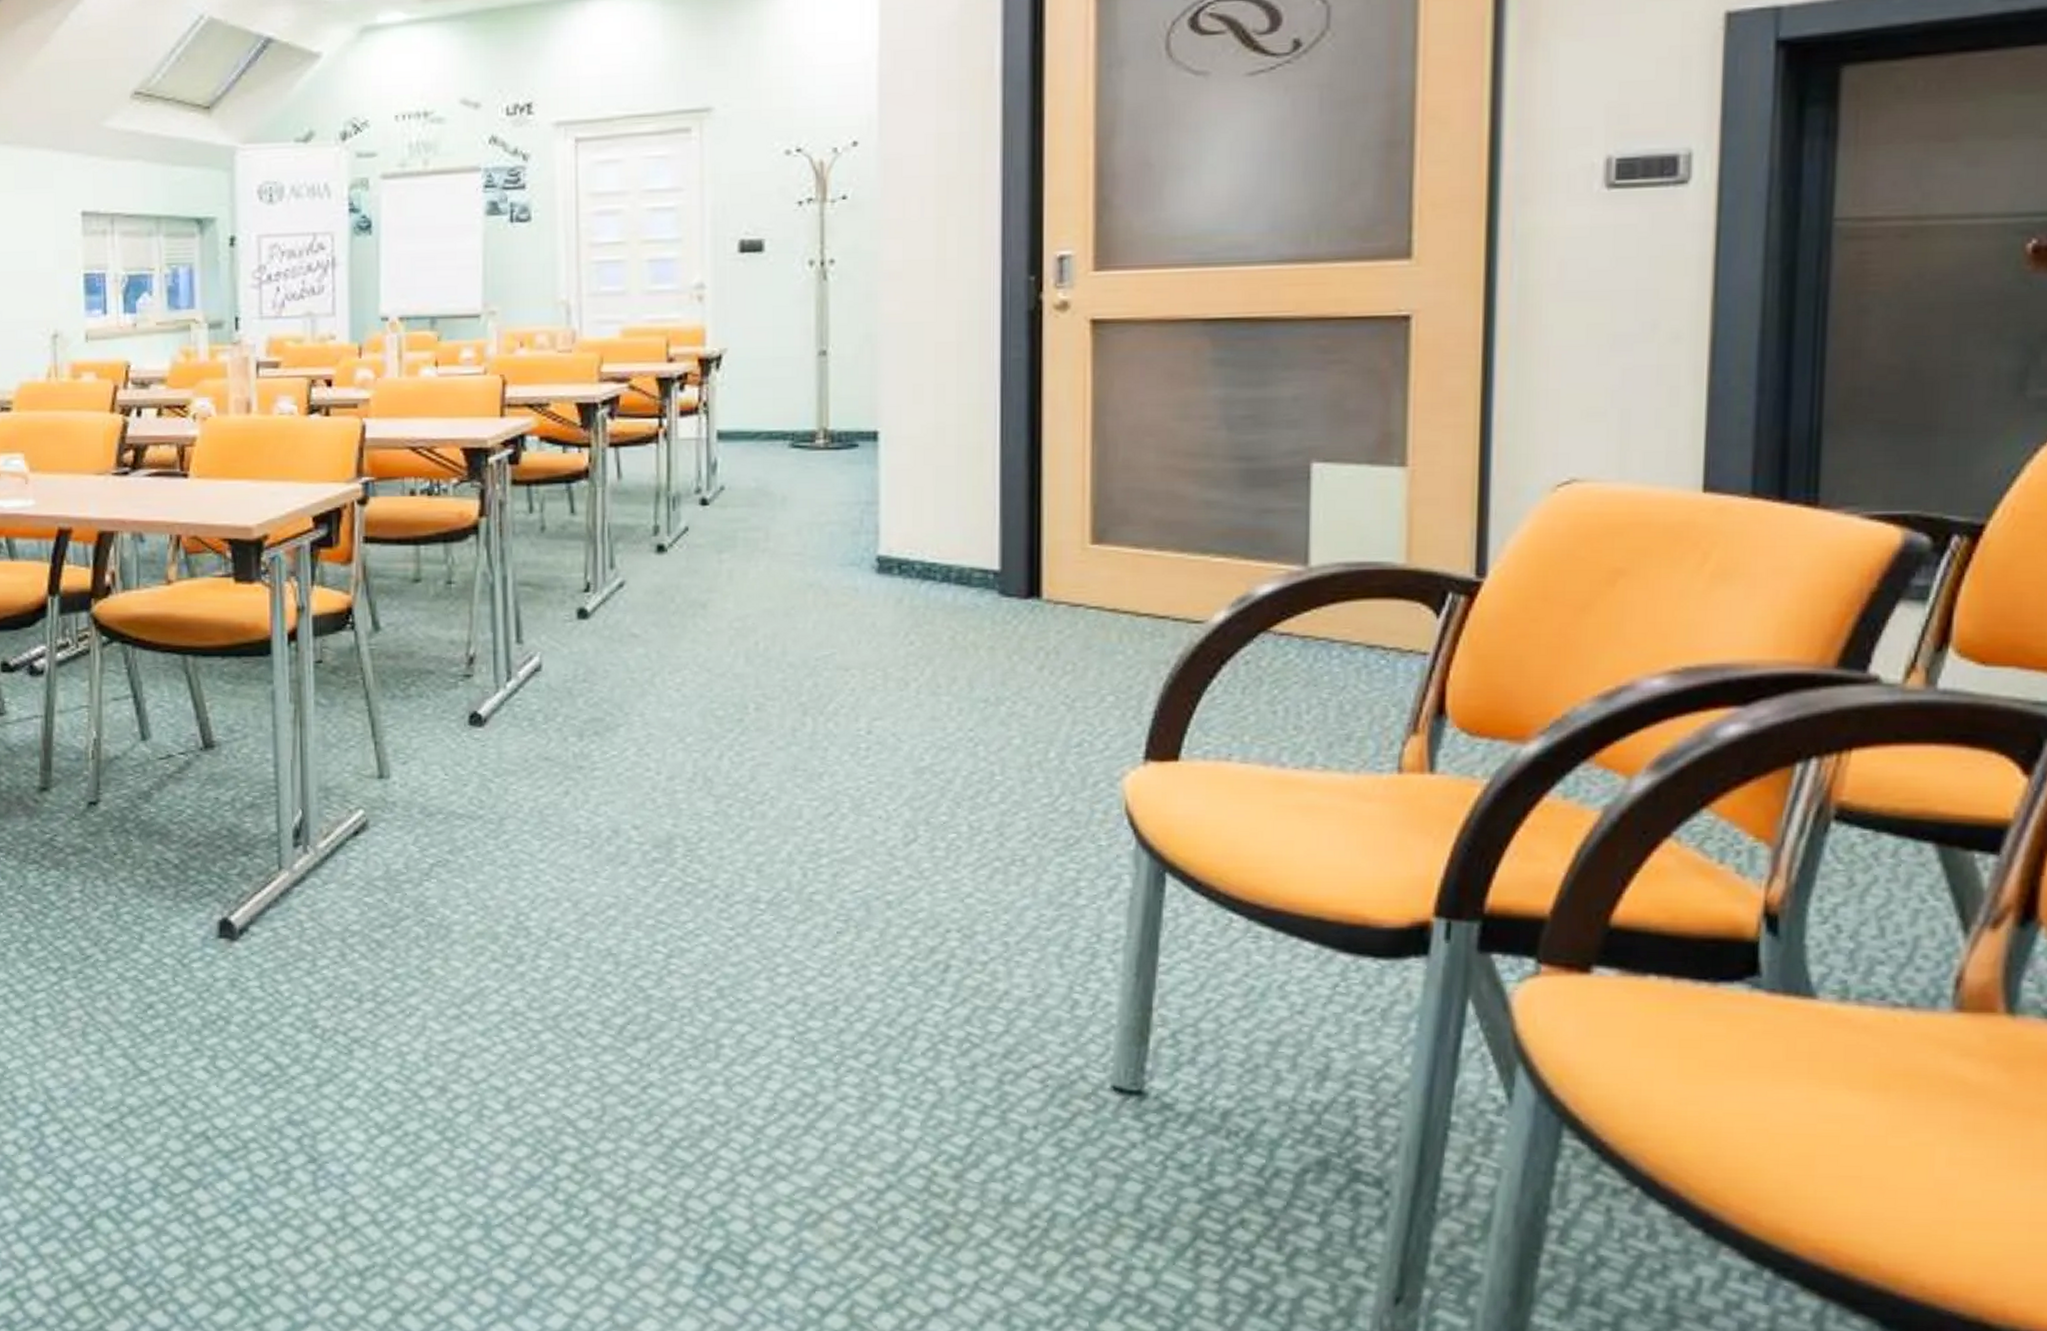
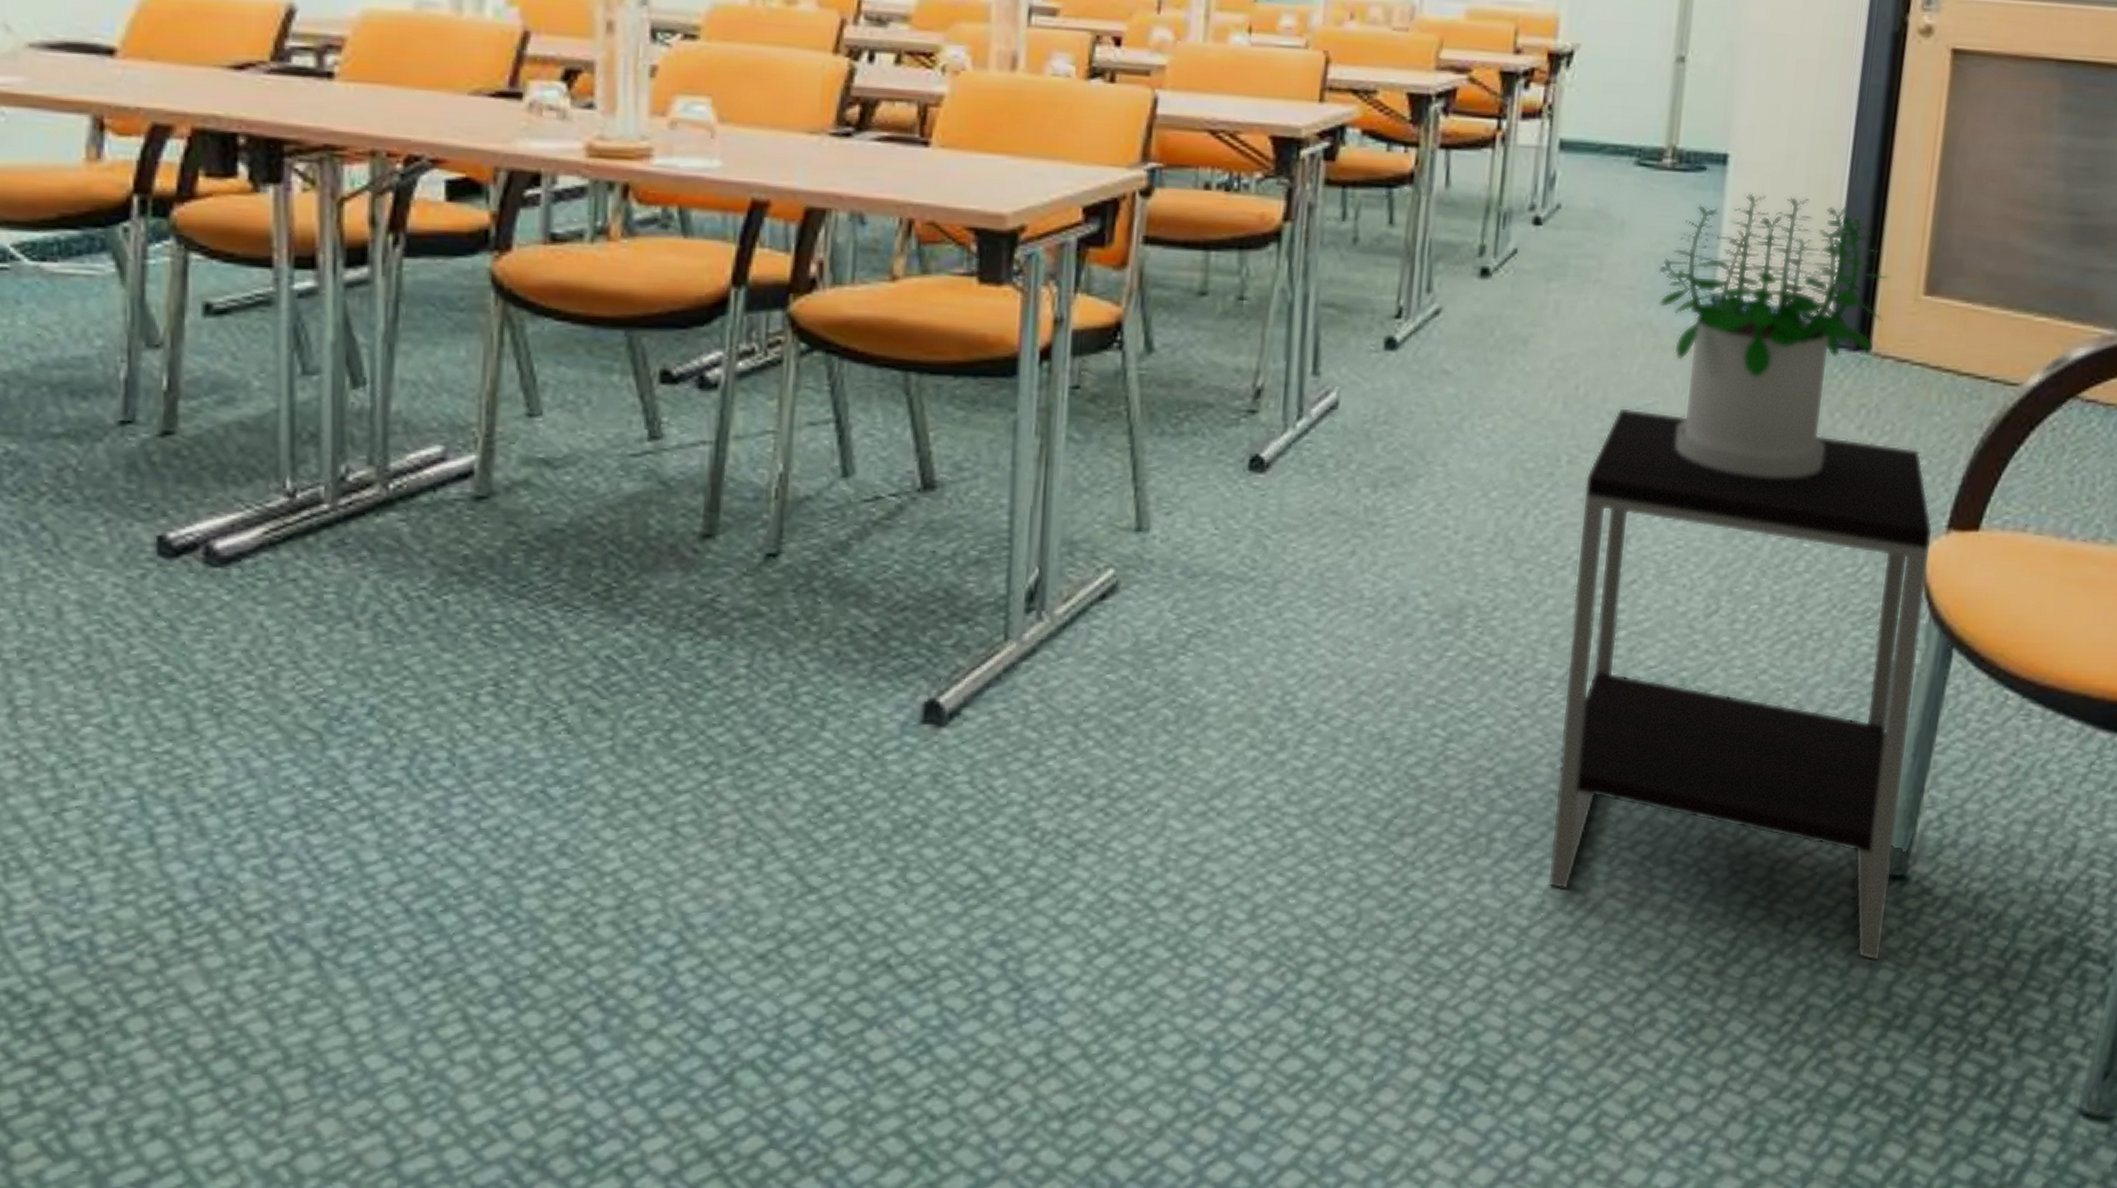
side table: none [773,660,1130,1173] -> present [1548,408,1934,961]
potted plant: none [823,464,1051,718] -> present [1659,193,1888,479]

